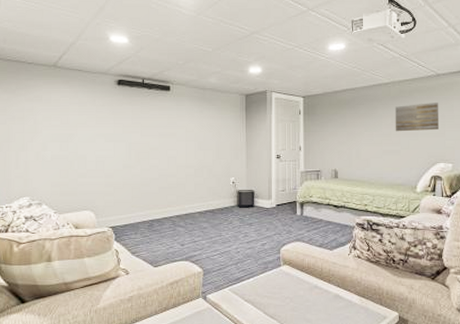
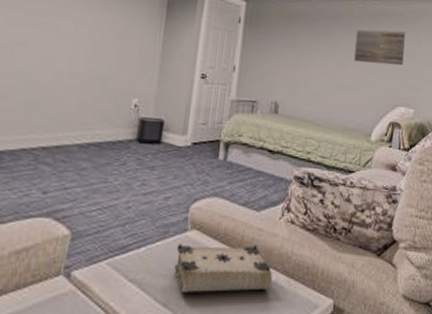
book: none [275,275,348,309] -> present [174,243,272,294]

